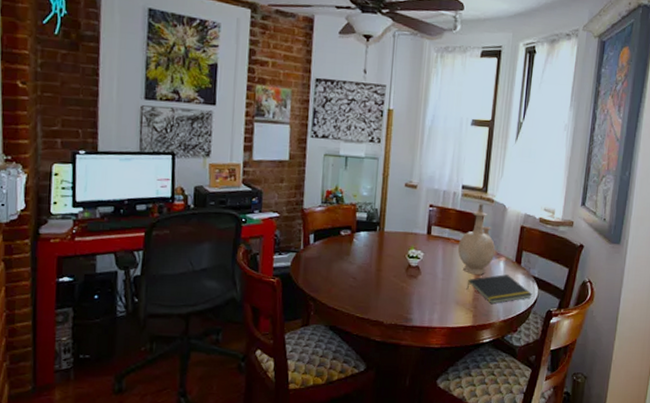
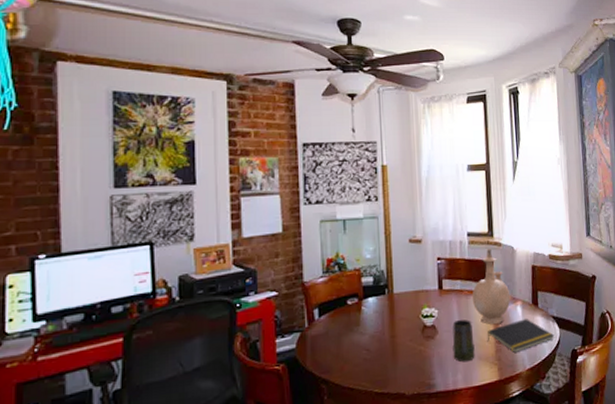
mug: none [432,265,454,305] -> present [452,320,475,363]

